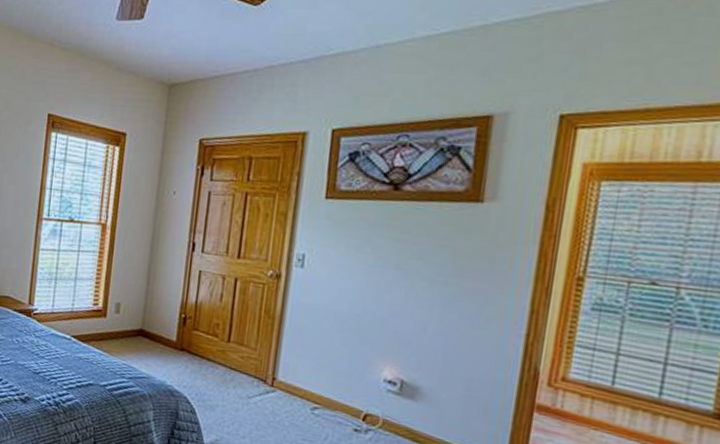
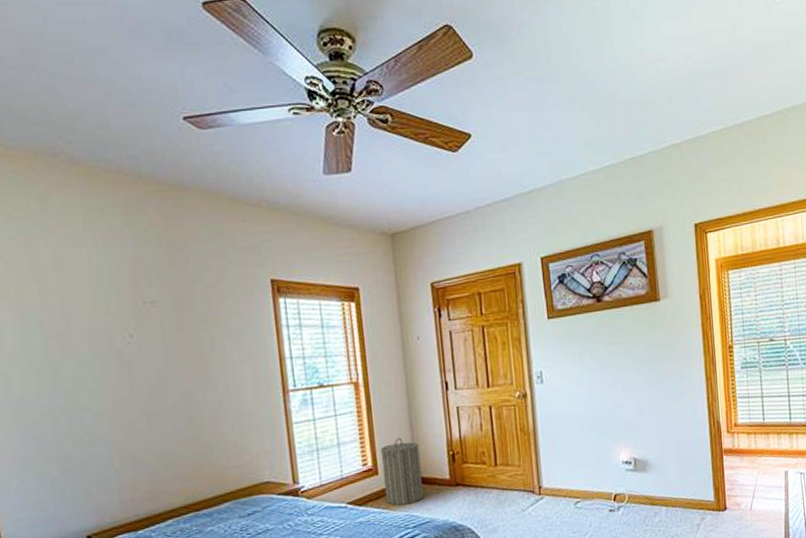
laundry hamper: none [108,287,152,355] -> present [380,437,424,506]

